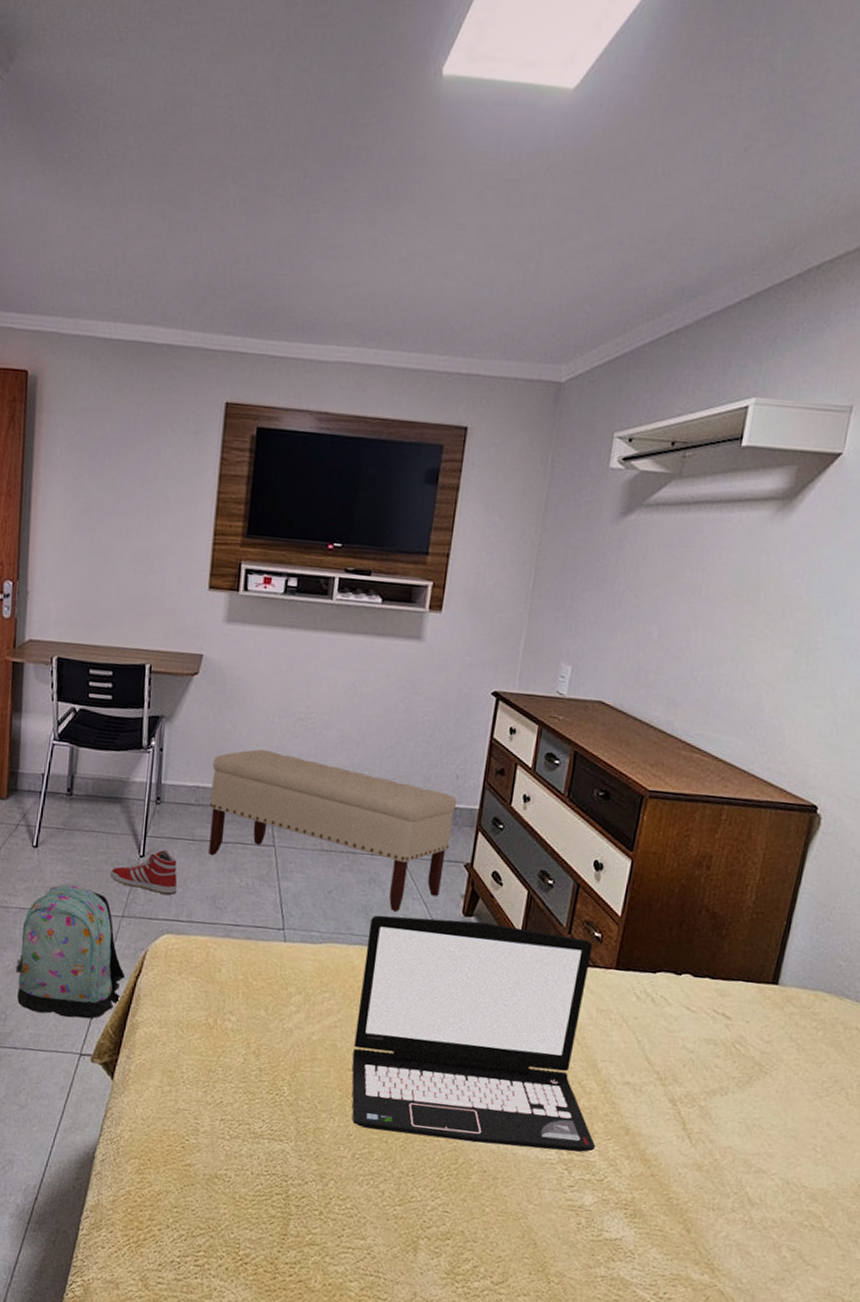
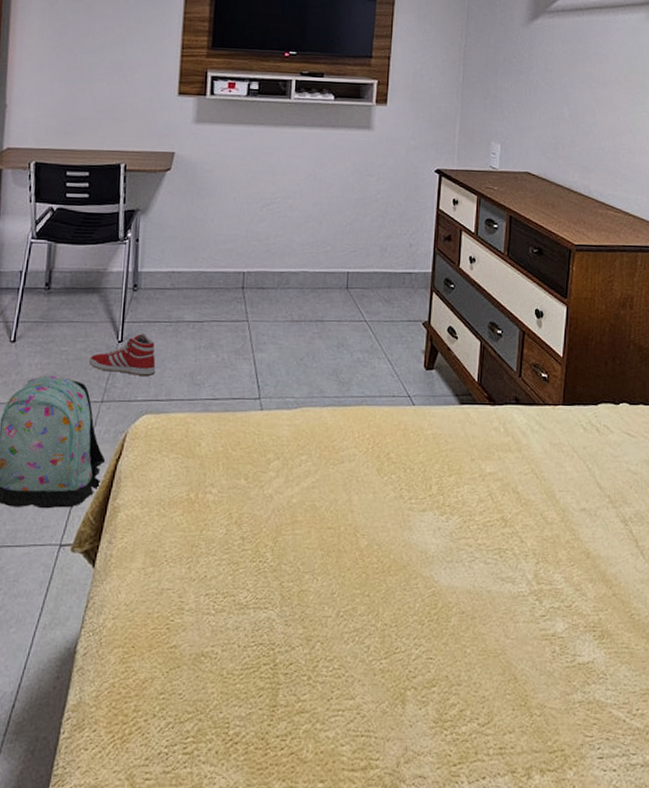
bench: present [208,749,458,913] -> none [185,233,412,373]
laptop: present [352,915,596,1152] -> none [331,373,562,585]

